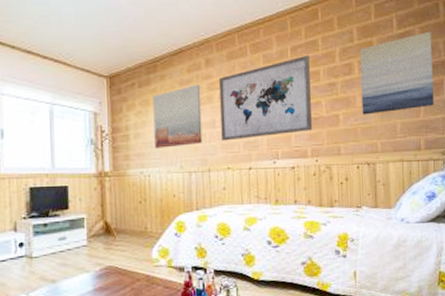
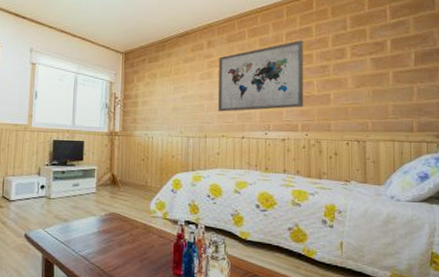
wall art: present [153,84,202,148] -> none [159,61,202,115]
wall art: present [360,31,434,115] -> none [353,21,428,96]

